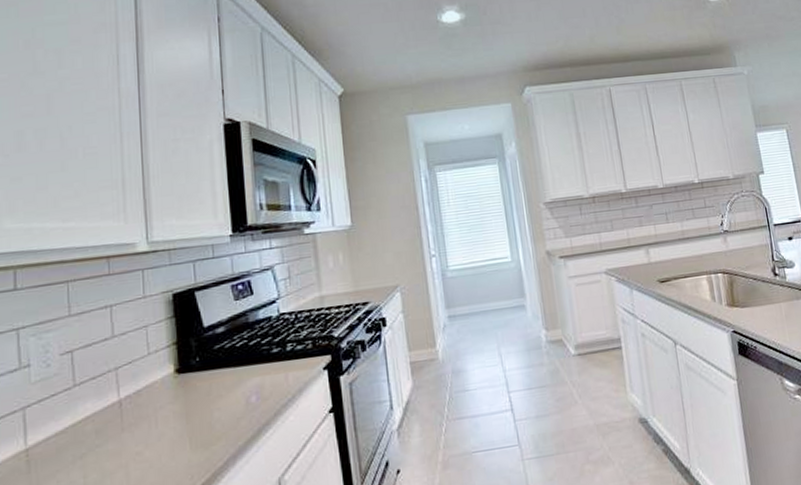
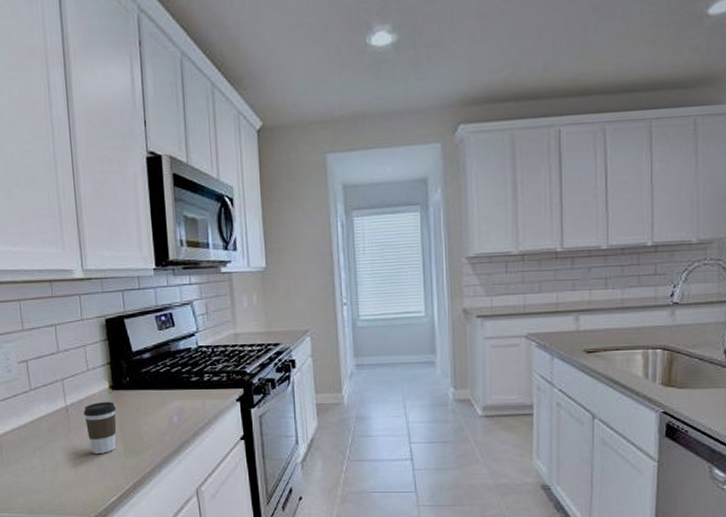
coffee cup: none [141,387,183,454] -> present [83,401,117,454]

